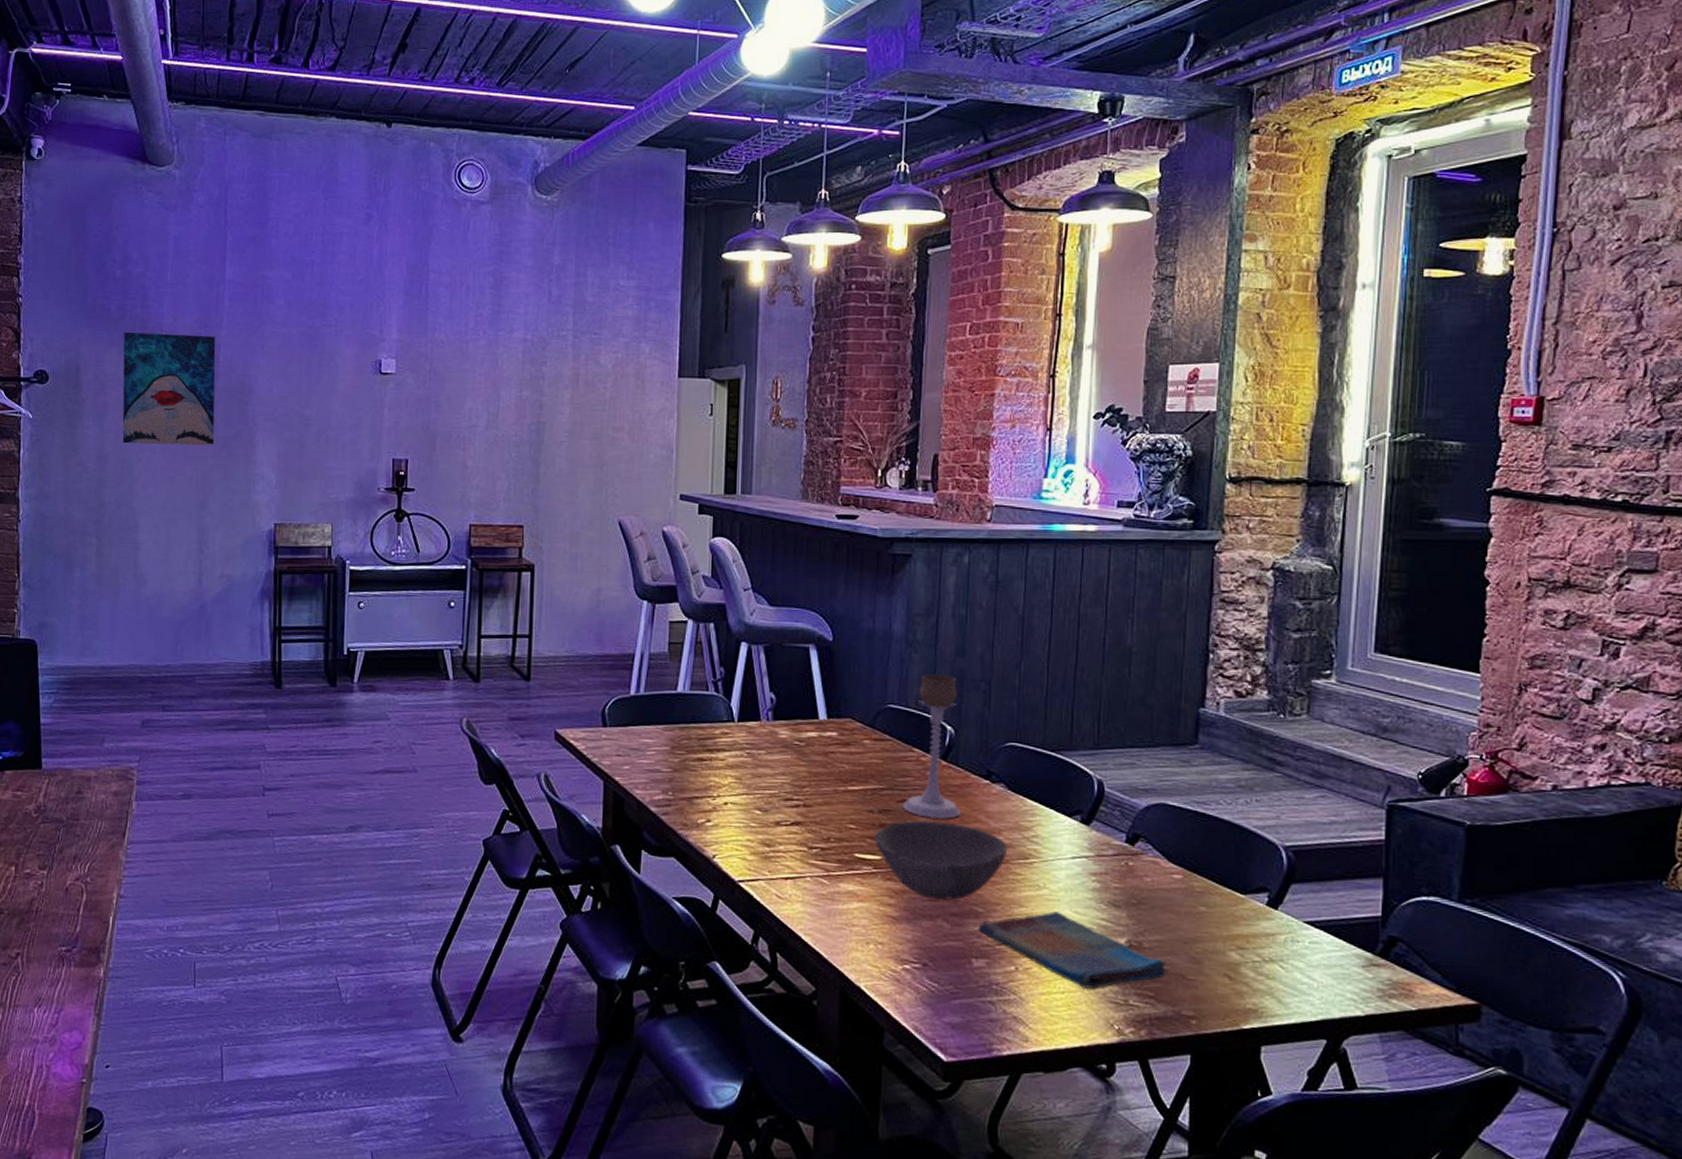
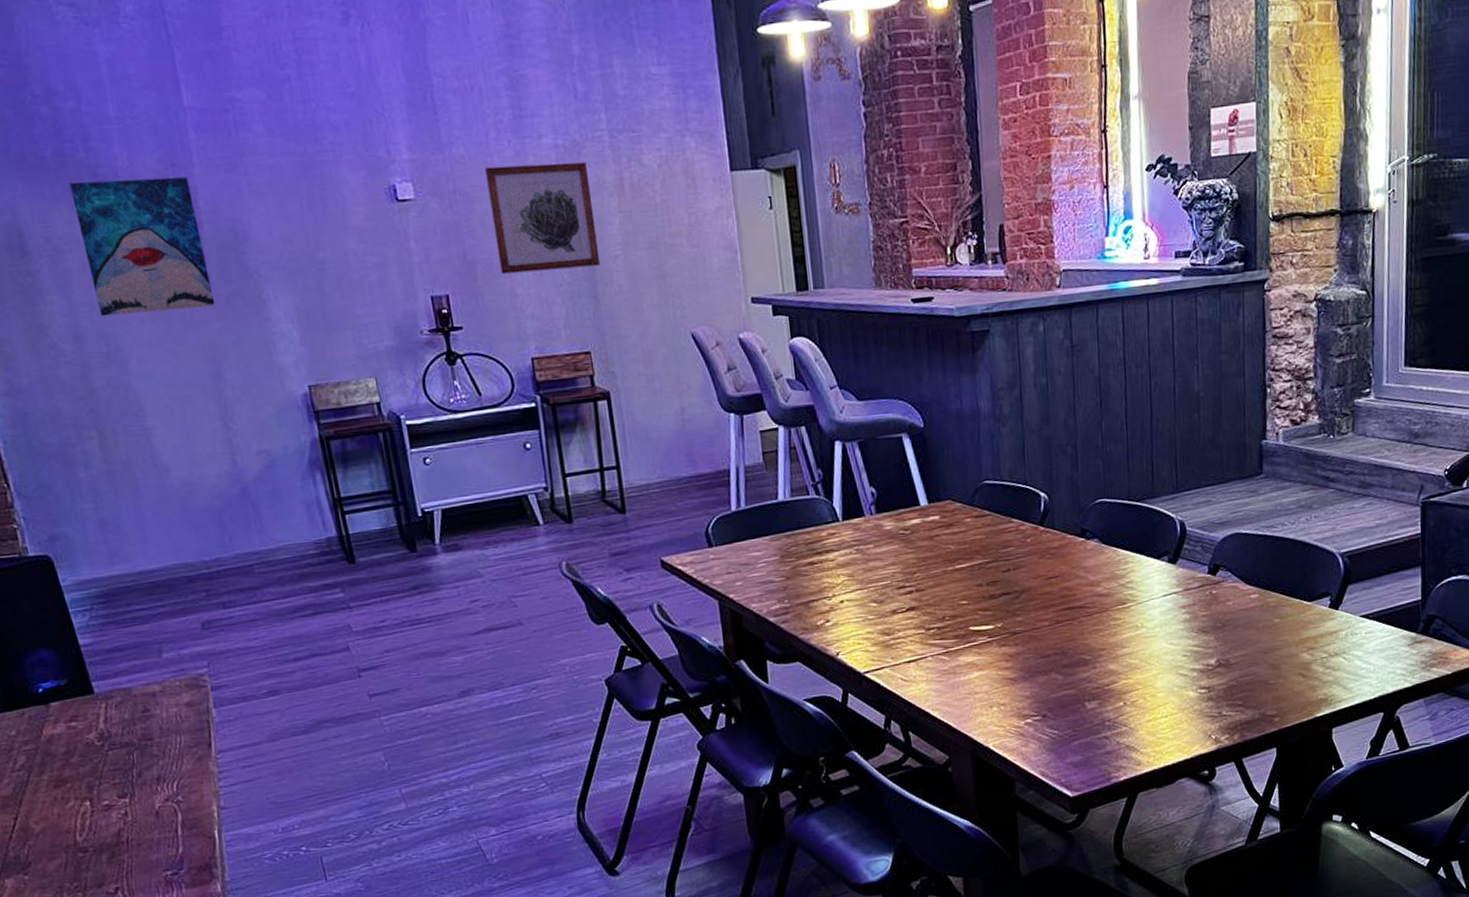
wall art: none [457,353,549,449] -> present [485,162,601,274]
bowl: present [874,820,1008,900] -> none [985,583,1107,656]
candle holder: present [903,673,962,819] -> none [1008,444,1063,583]
dish towel: present [979,911,1169,989] -> none [1088,646,1253,709]

